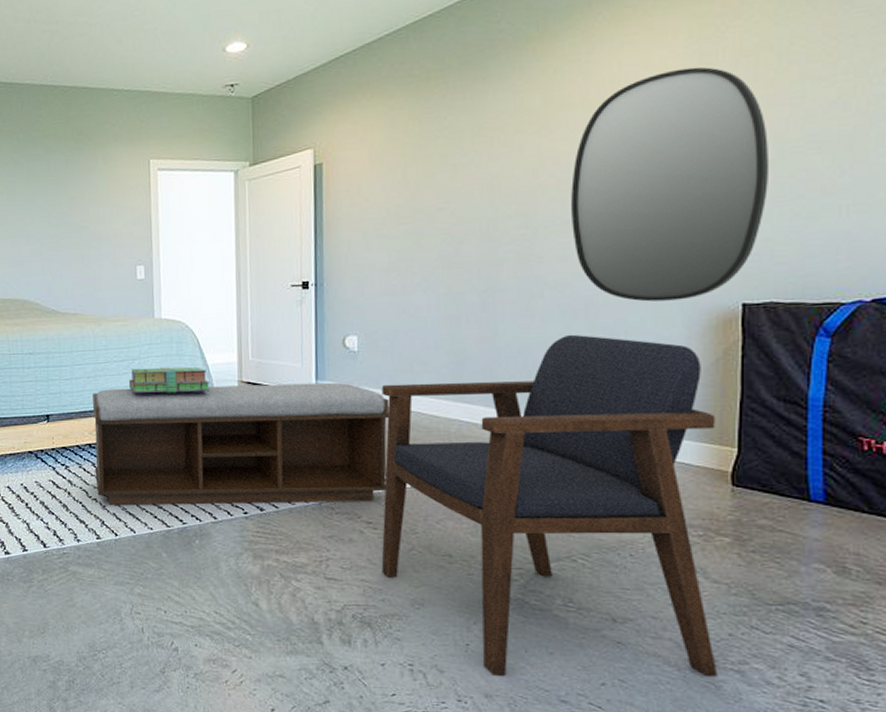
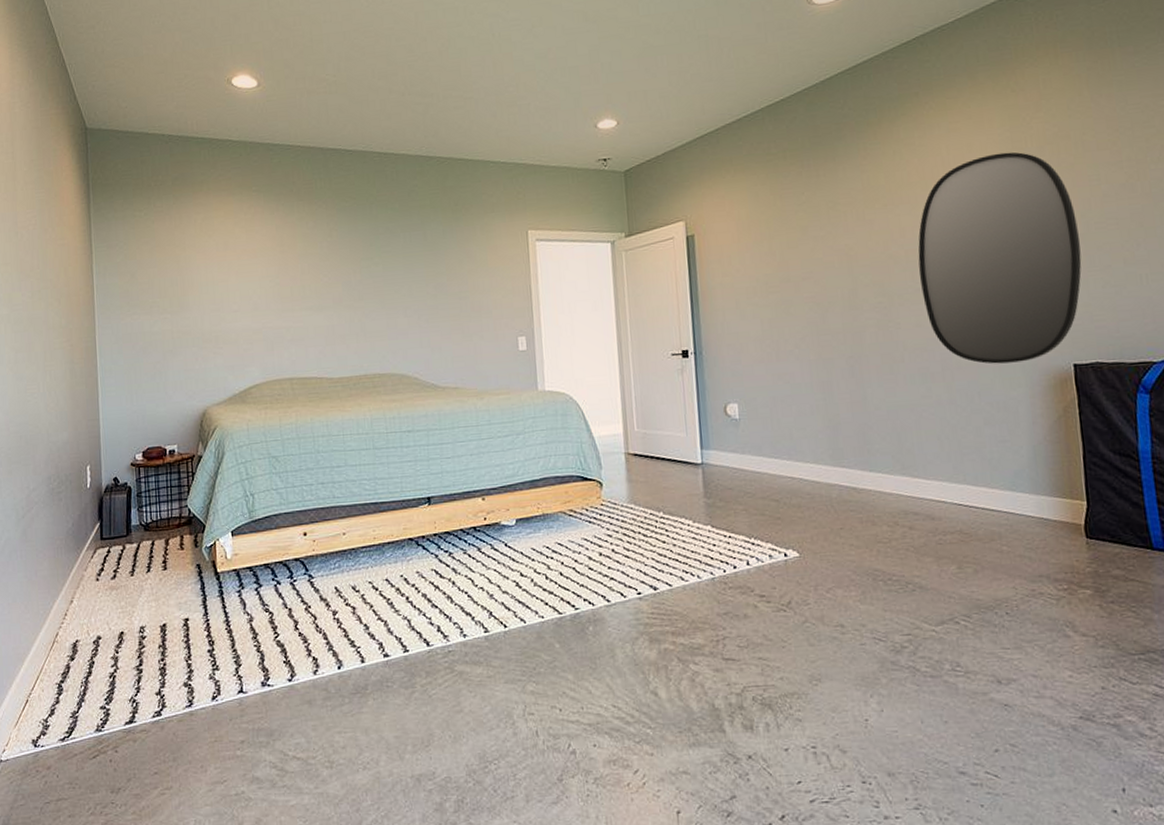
bench: present [92,382,390,505] -> none [476,451,776,593]
stack of books: present [129,367,211,393] -> none [514,440,598,470]
armchair: present [381,334,718,676] -> none [764,396,1098,751]

